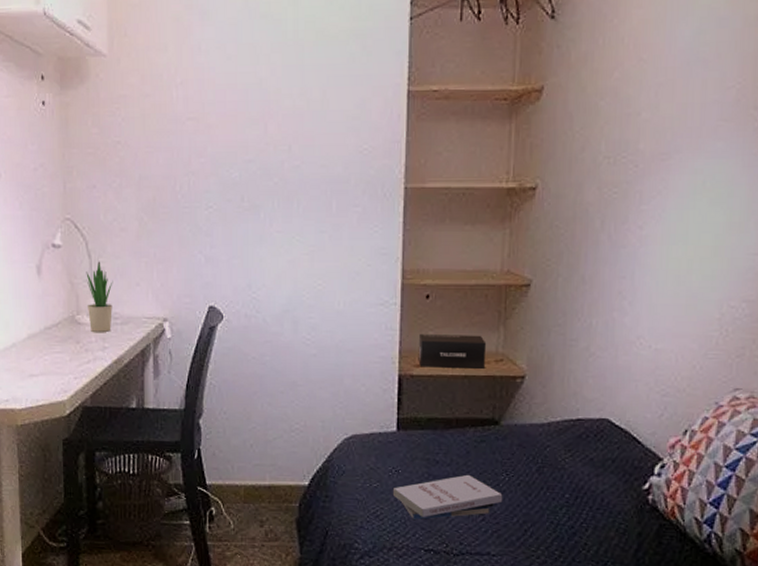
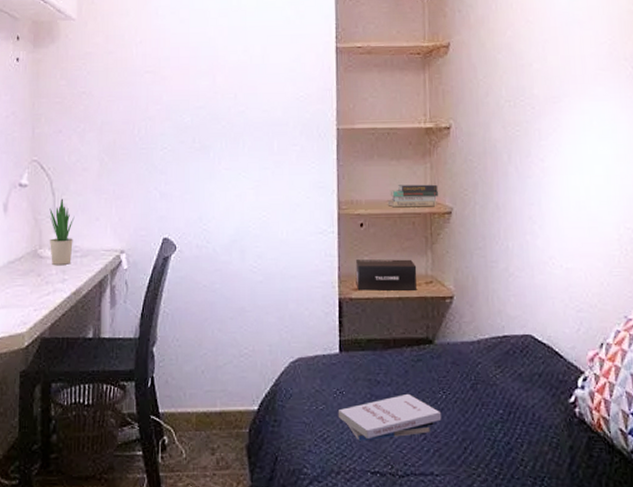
books: none [458,253,516,279] -> present [387,184,438,208]

